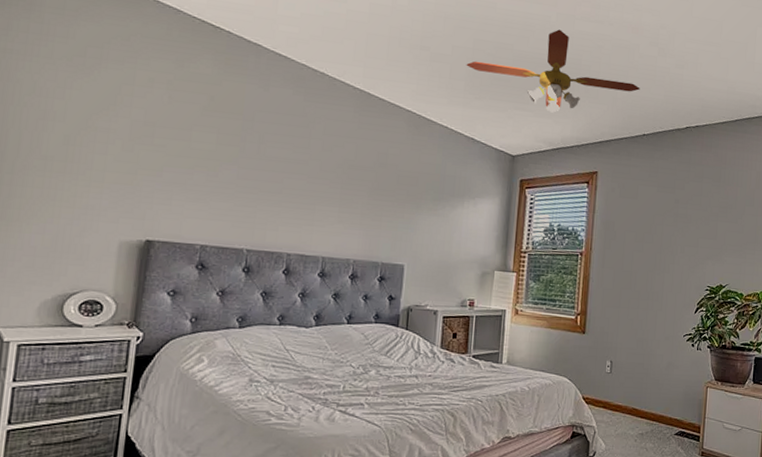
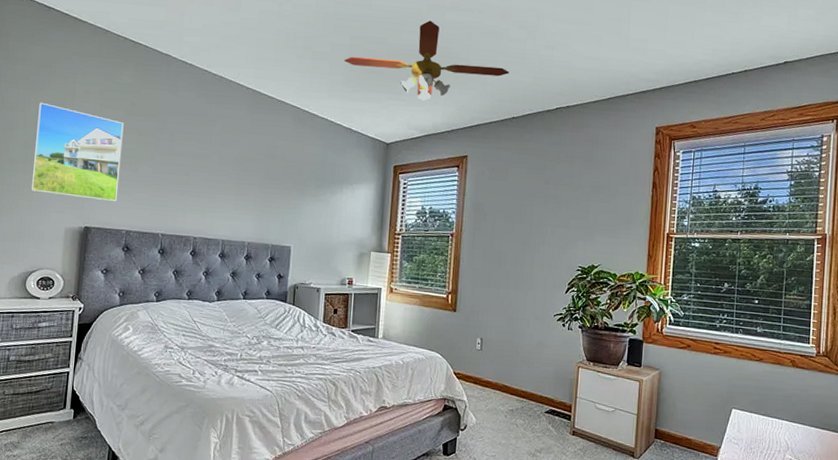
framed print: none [72,89,200,212] -> present [30,102,124,202]

